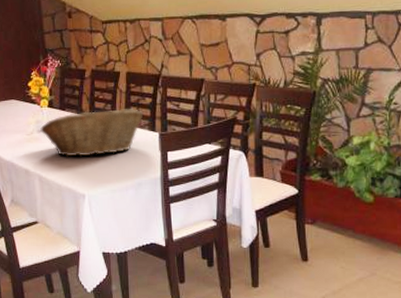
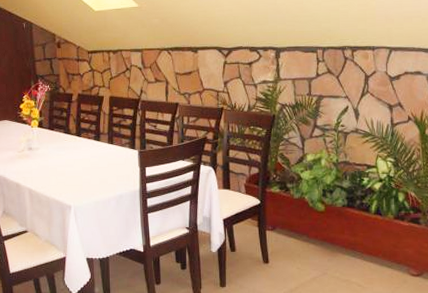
fruit basket: present [40,109,144,157] -> none [31,129,125,172]

